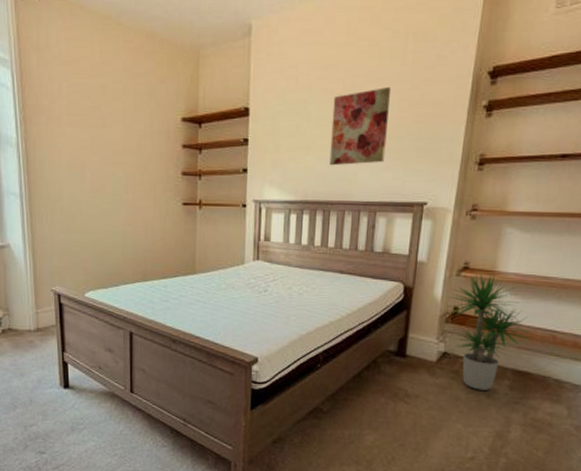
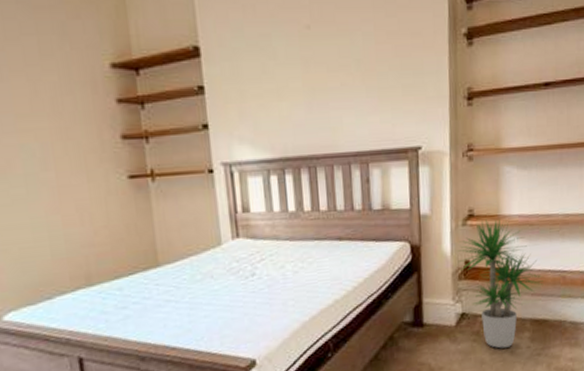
wall art: present [329,86,392,166] -> none [301,14,369,113]

